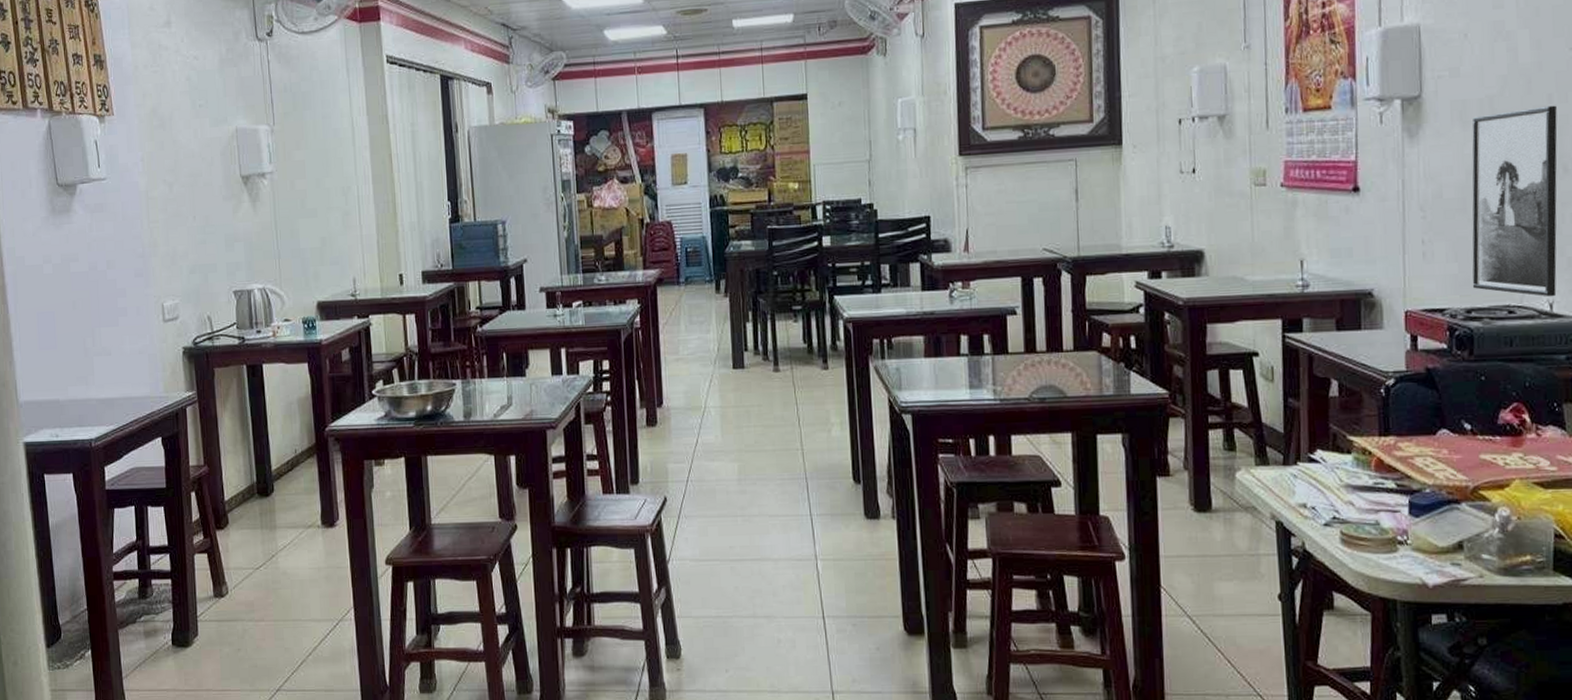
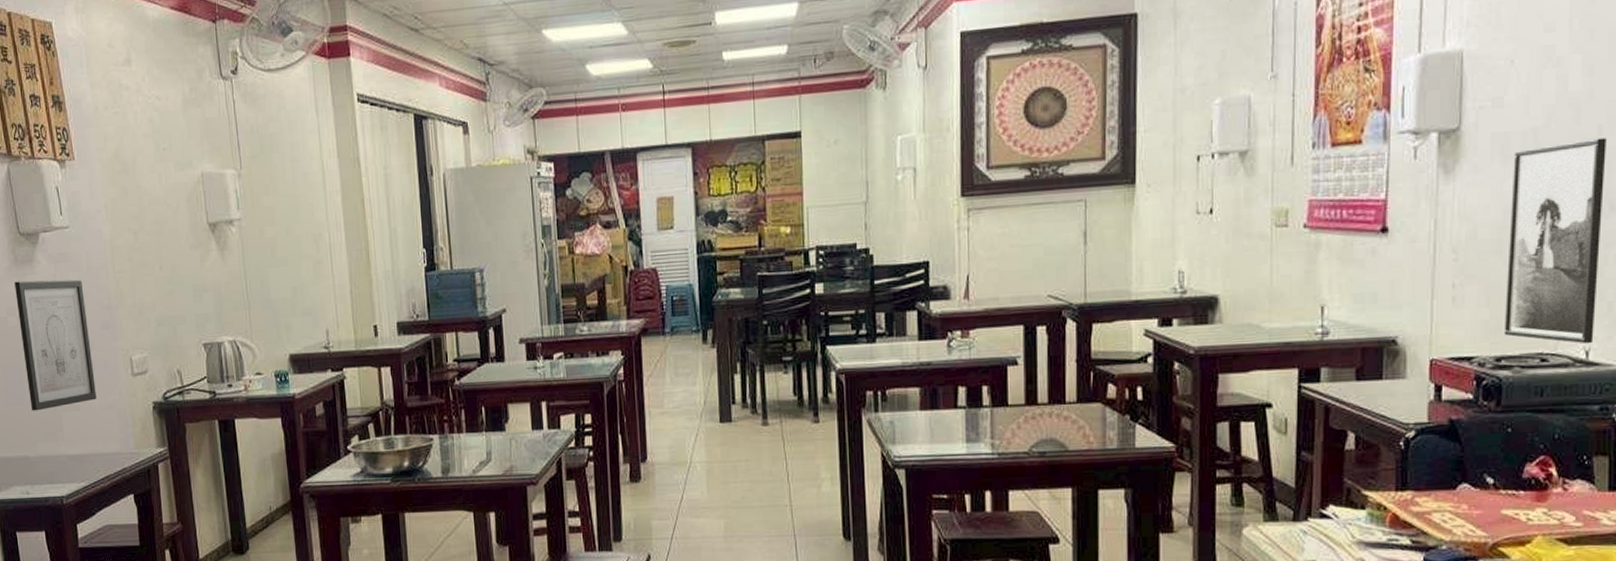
wall art: none [51,228,128,356] -> present [14,279,97,411]

